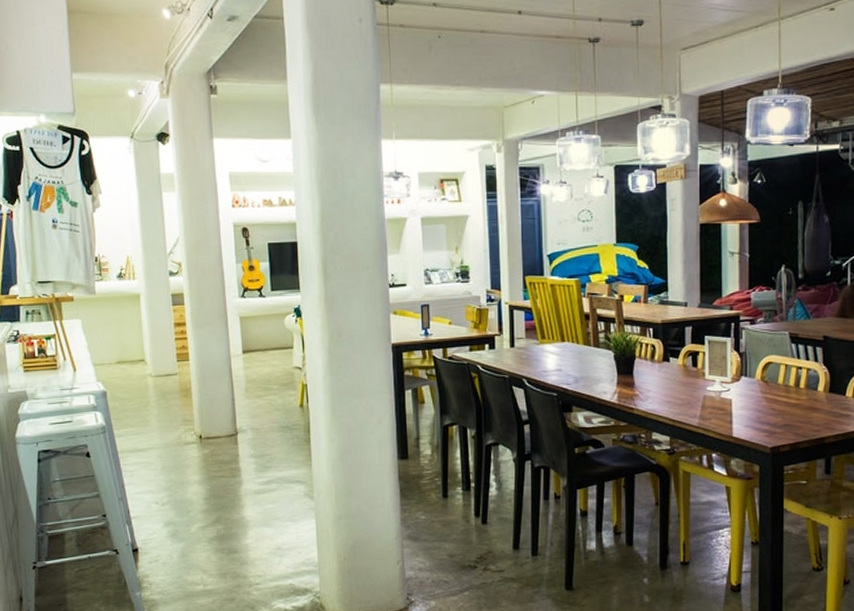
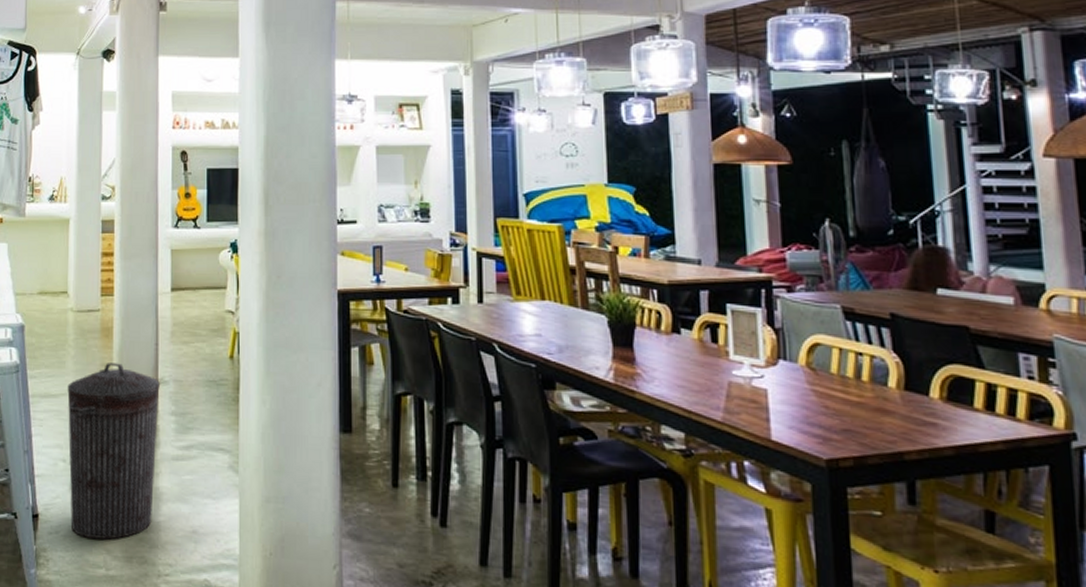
trash can: none [153,418,241,563] -> present [67,363,160,540]

